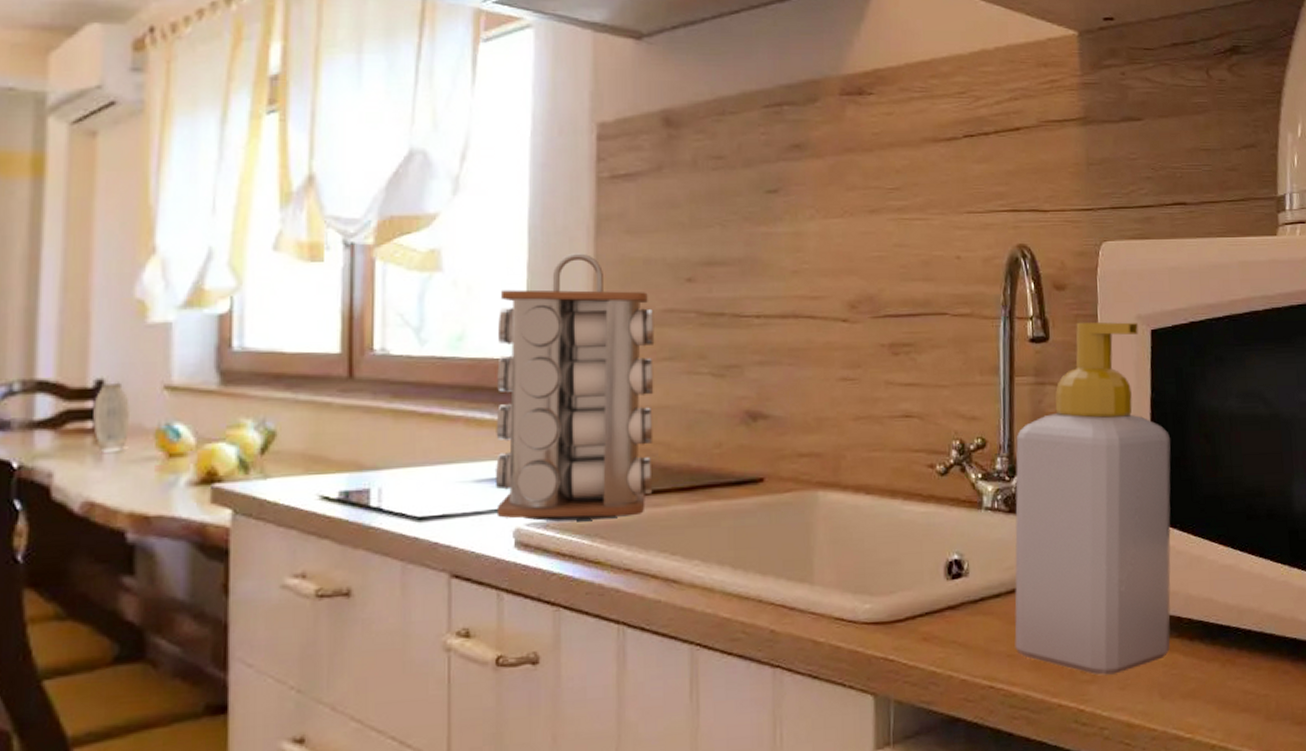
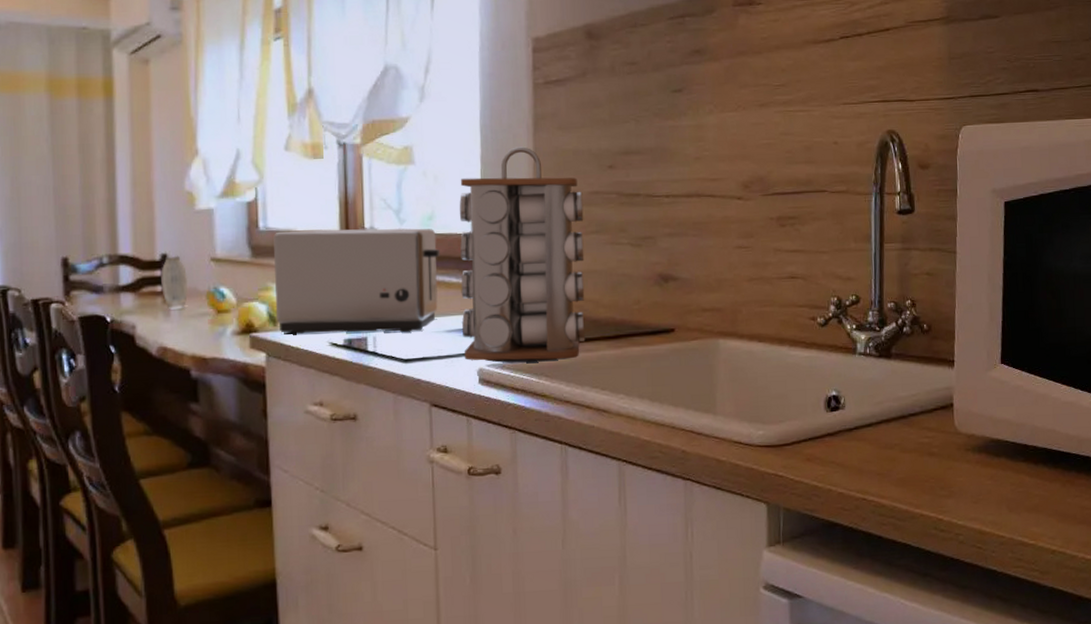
toaster: none [248,350,471,485] -> present [273,228,441,334]
soap bottle: present [1014,322,1171,676] -> none [883,195,1021,492]

